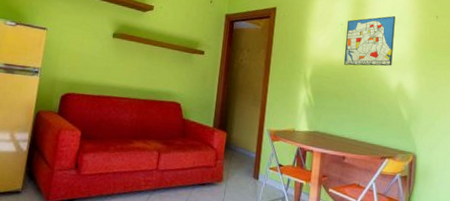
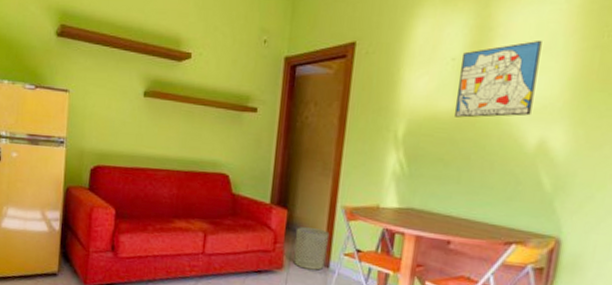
waste bin: none [231,146,259,182] -> present [294,227,330,271]

